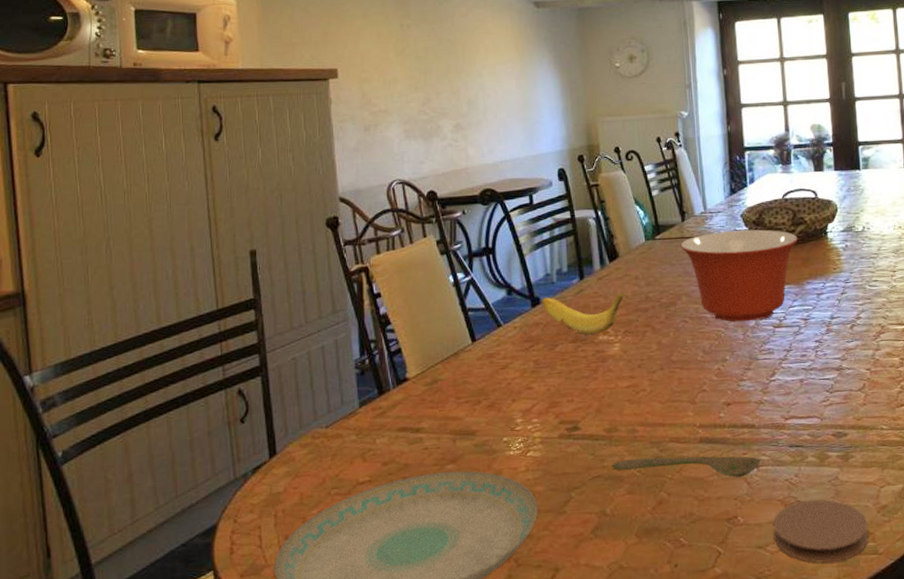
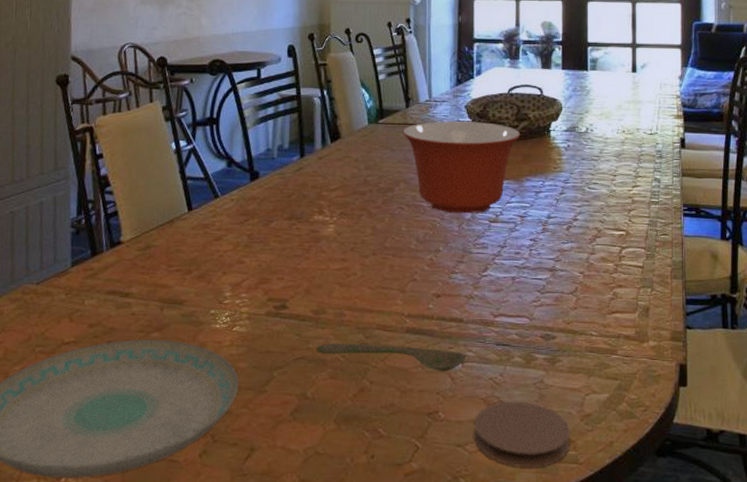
banana: present [541,292,624,335] -> none [260,172,342,214]

